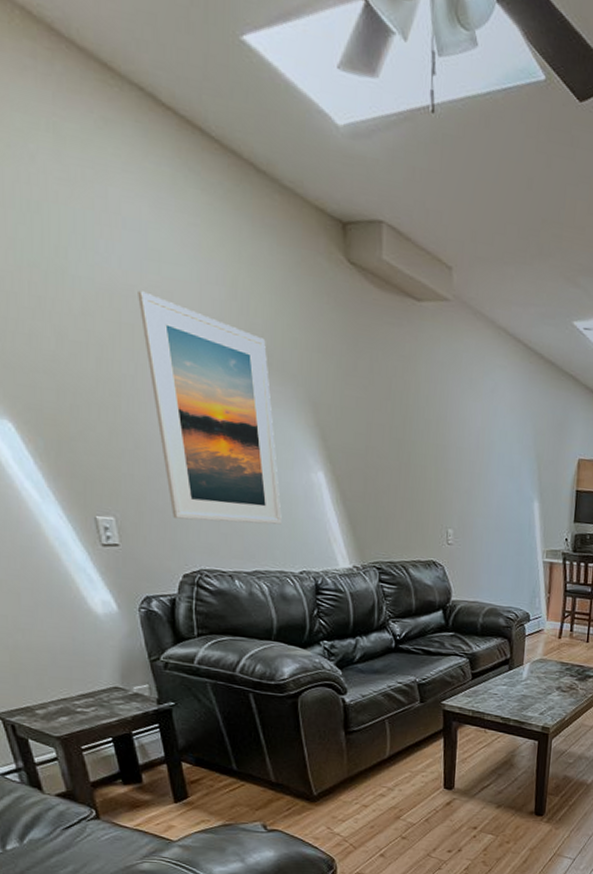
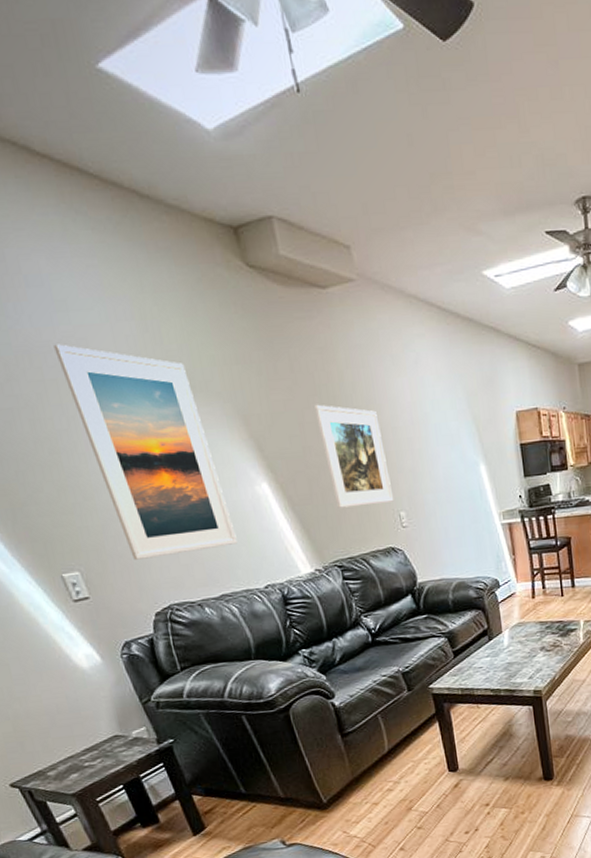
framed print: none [385,408,446,518] -> present [314,404,394,508]

